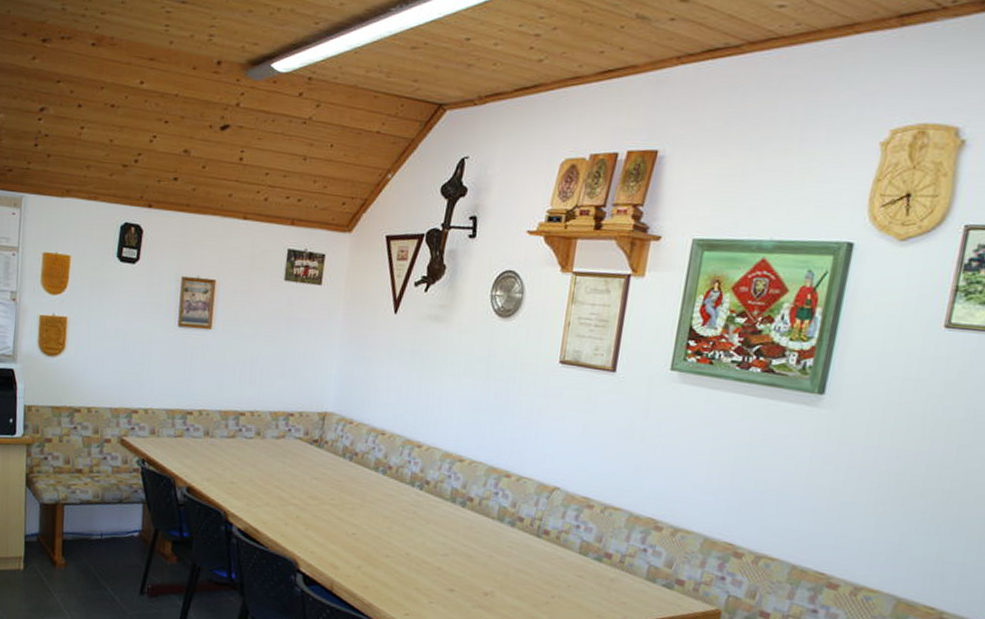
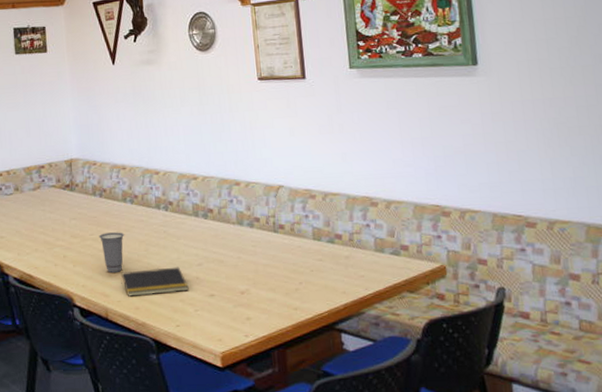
cup: none [339,500,369,546] -> present [98,232,125,273]
notepad: none [354,546,428,580] -> present [121,267,189,297]

